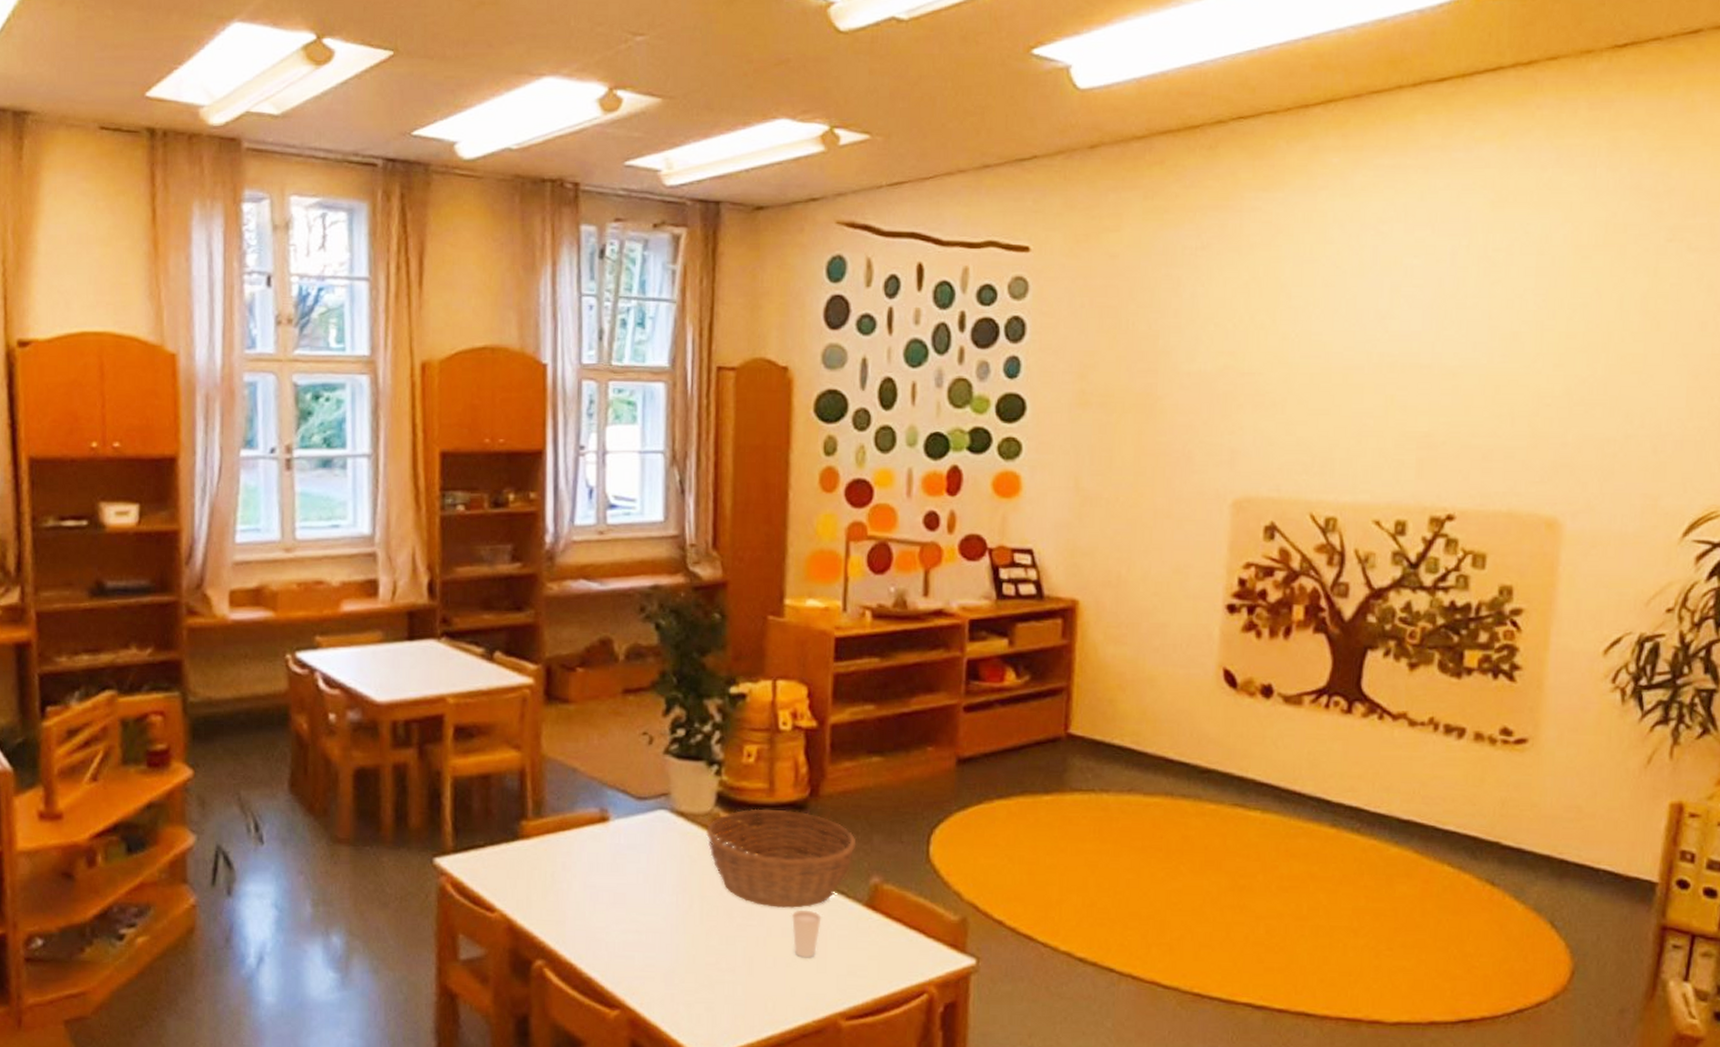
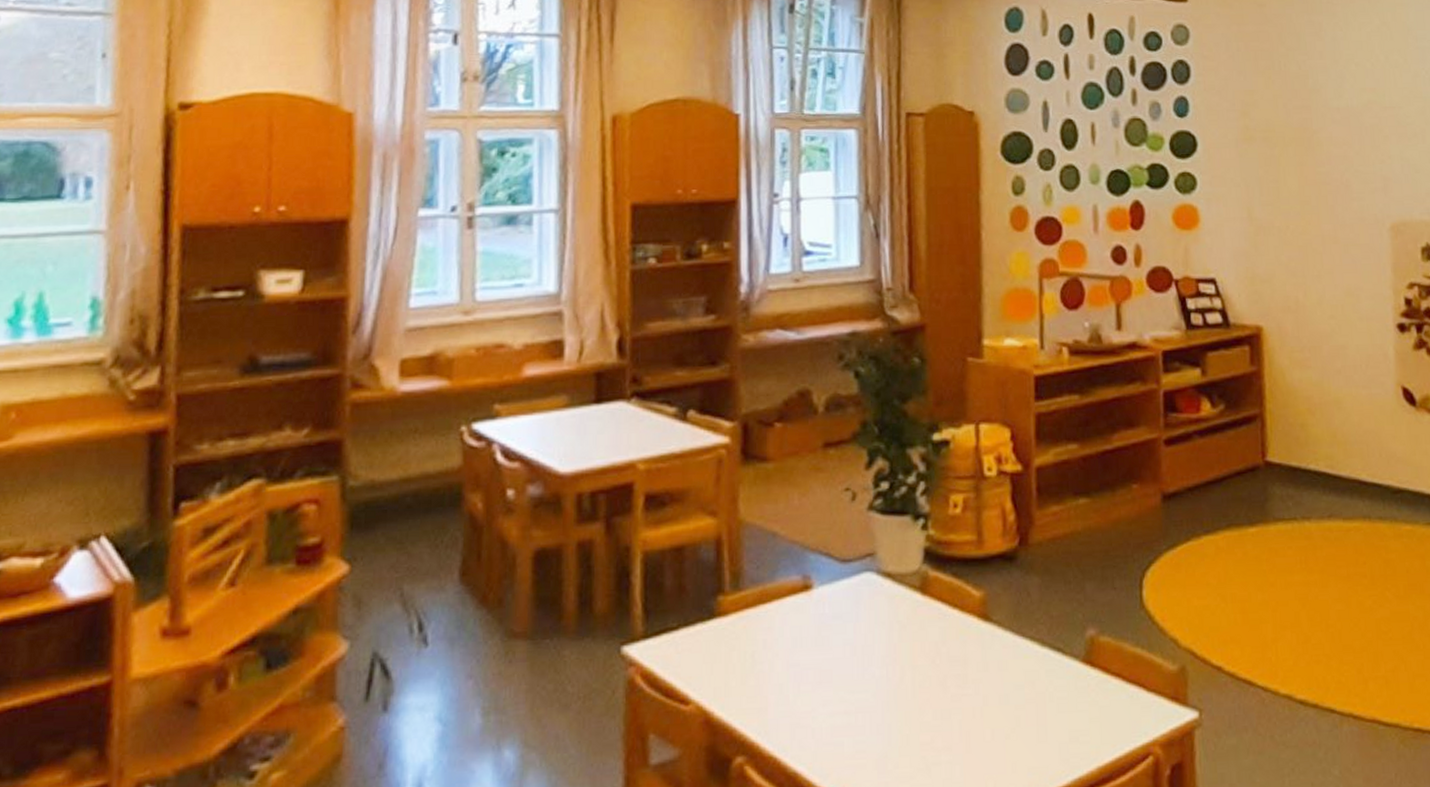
basket: present [706,808,857,908] -> none [915,562,1069,672]
cup: present [791,910,821,958] -> none [1007,672,1039,727]

